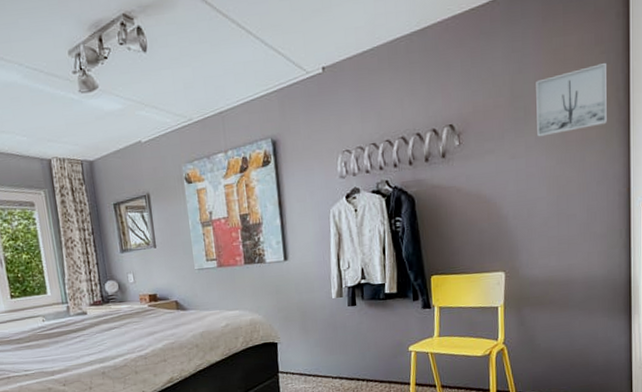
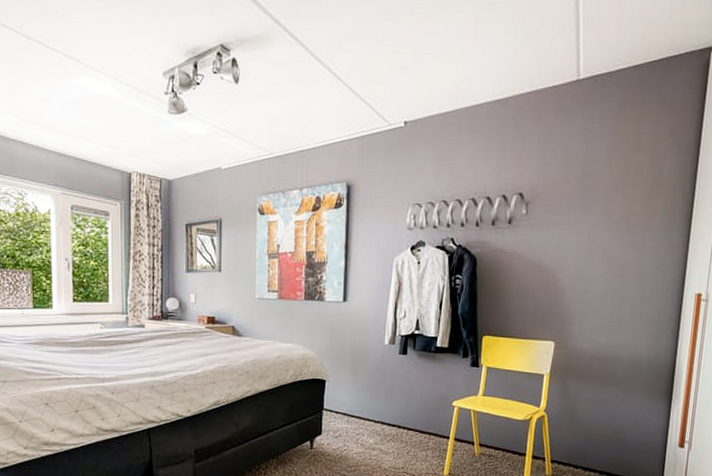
wall art: present [536,62,607,137] -> none [602,154,677,217]

